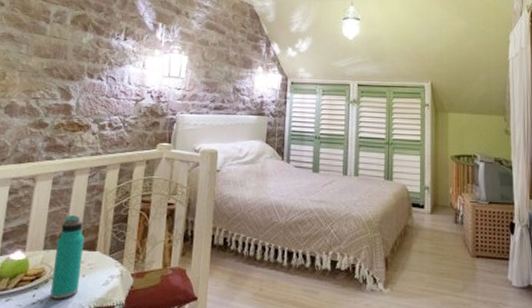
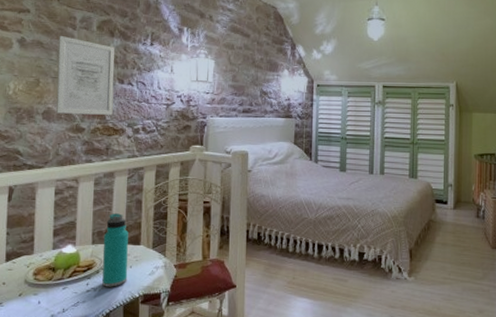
wall art: none [20,28,87,110] -> present [56,35,115,115]

